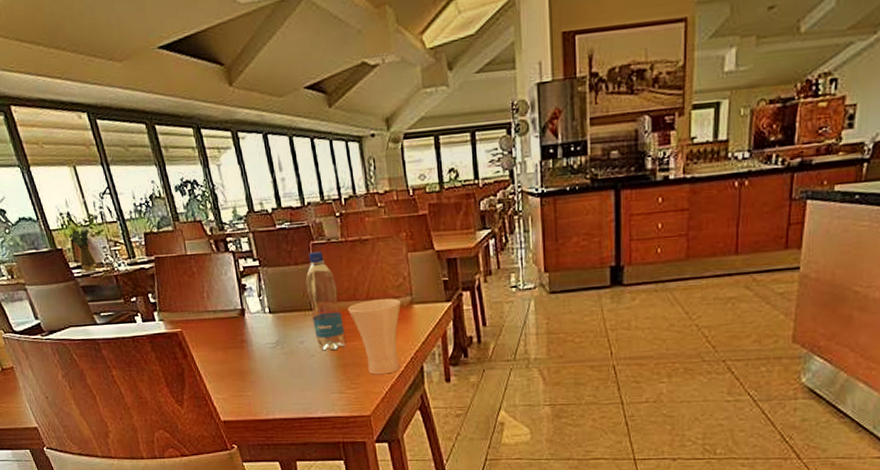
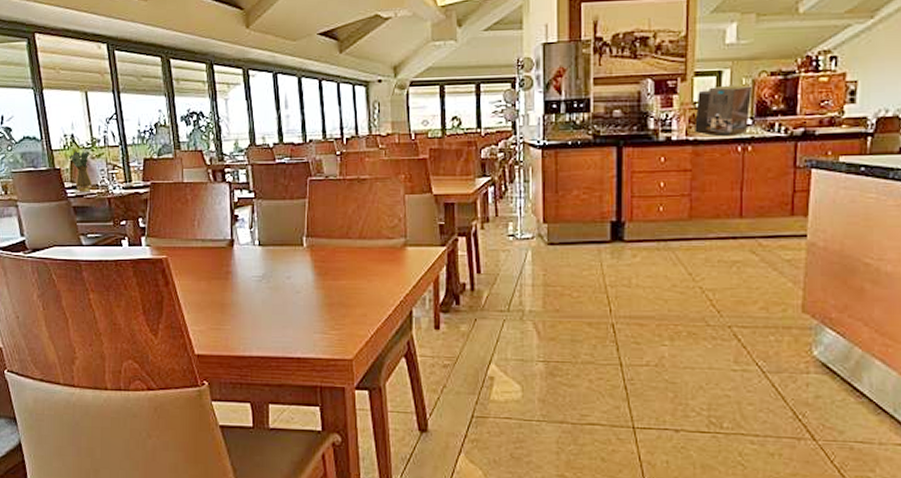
bottle: present [305,251,346,351] -> none [299,187,334,288]
cup: present [348,298,402,375] -> none [339,239,395,317]
coffee machine: none [692,116,751,172] -> present [695,85,753,137]

